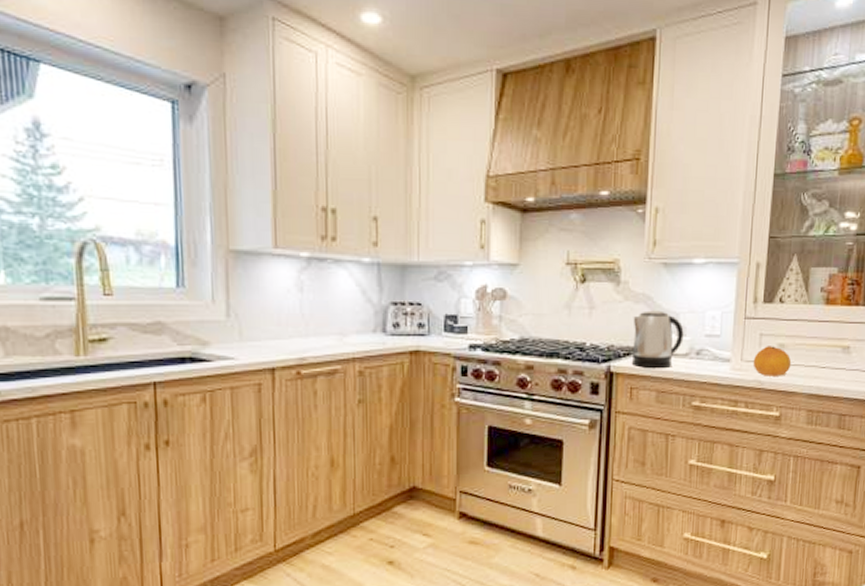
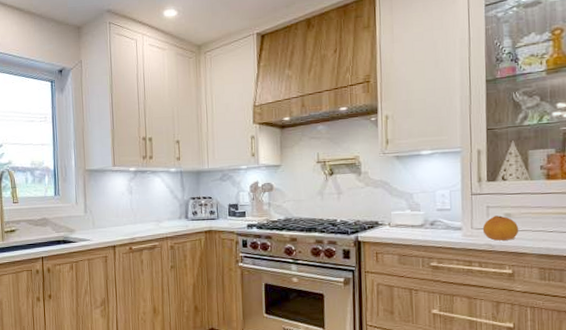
kettle: present [631,310,684,369] -> none [374,192,418,238]

